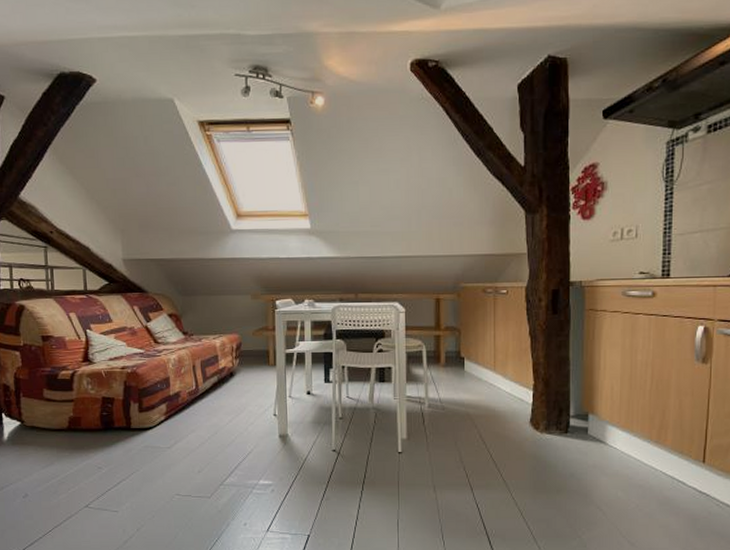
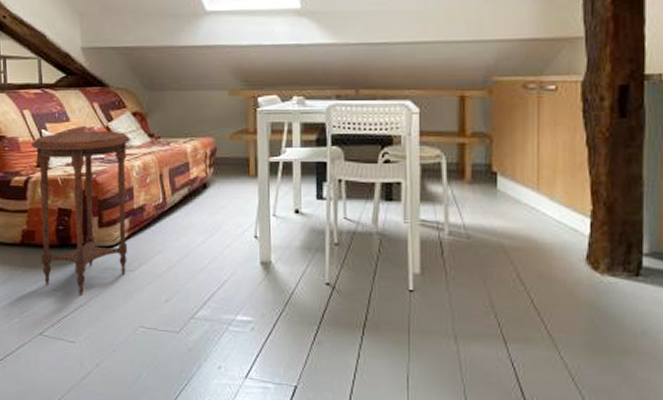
side table: none [76,330,168,472] -> present [30,131,131,297]

